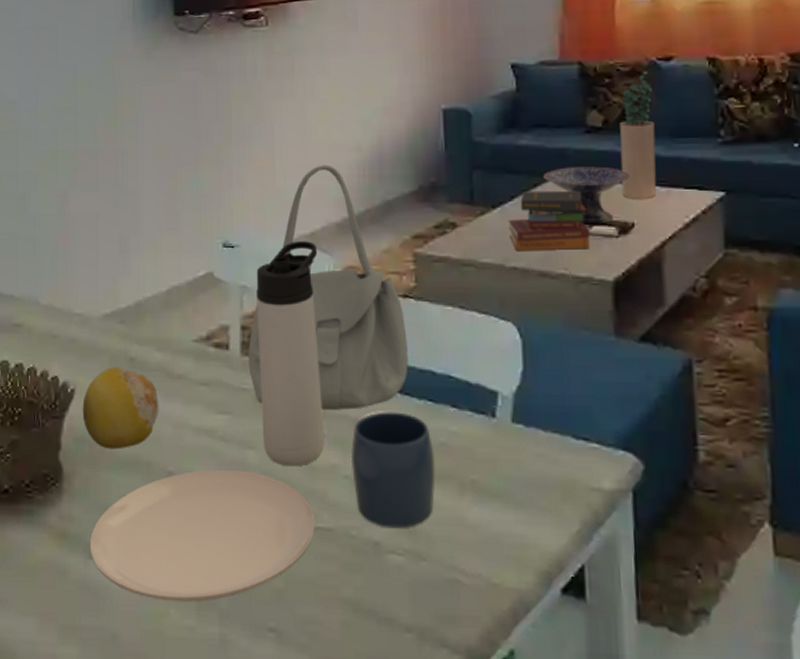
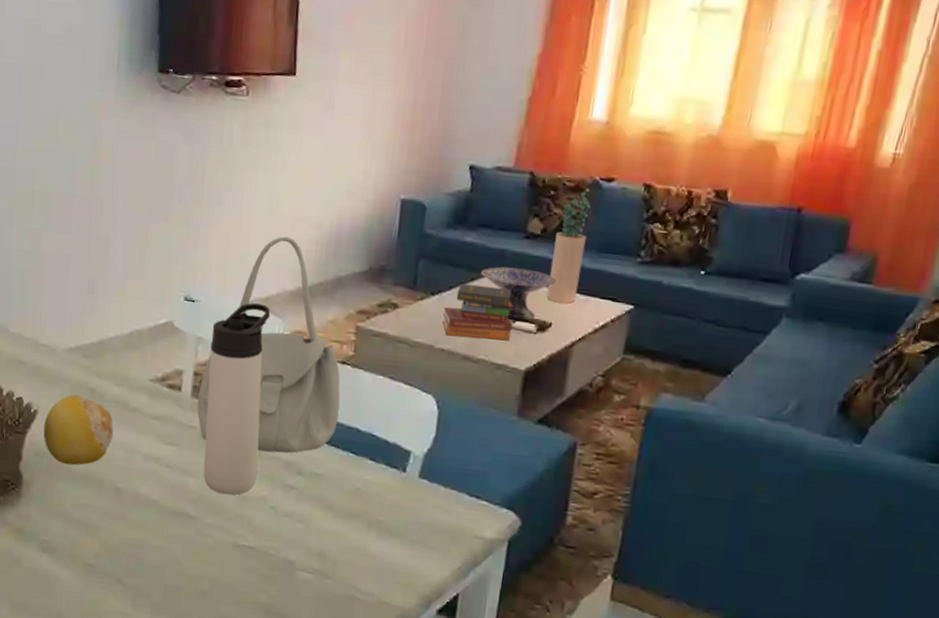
plate: present [89,469,315,602] -> none [42,489,242,594]
mug: present [350,412,436,528] -> none [277,458,350,552]

